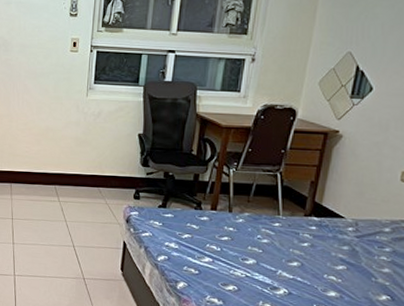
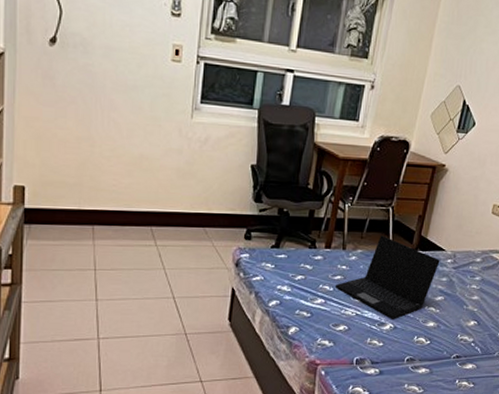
laptop: none [222,200,339,284] -> present [335,236,440,319]

